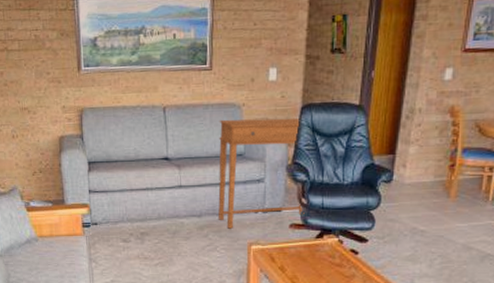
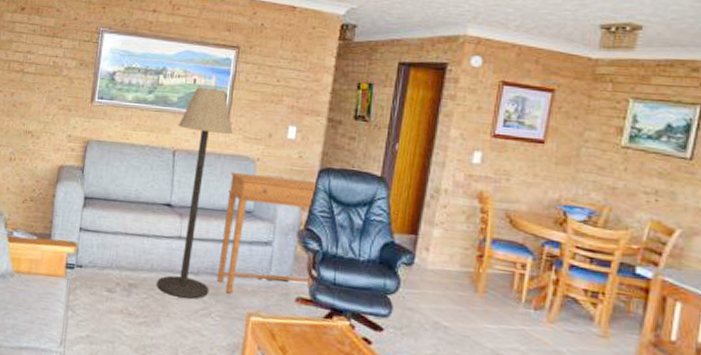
floor lamp: none [165,41,216,238] -> present [157,87,233,299]

